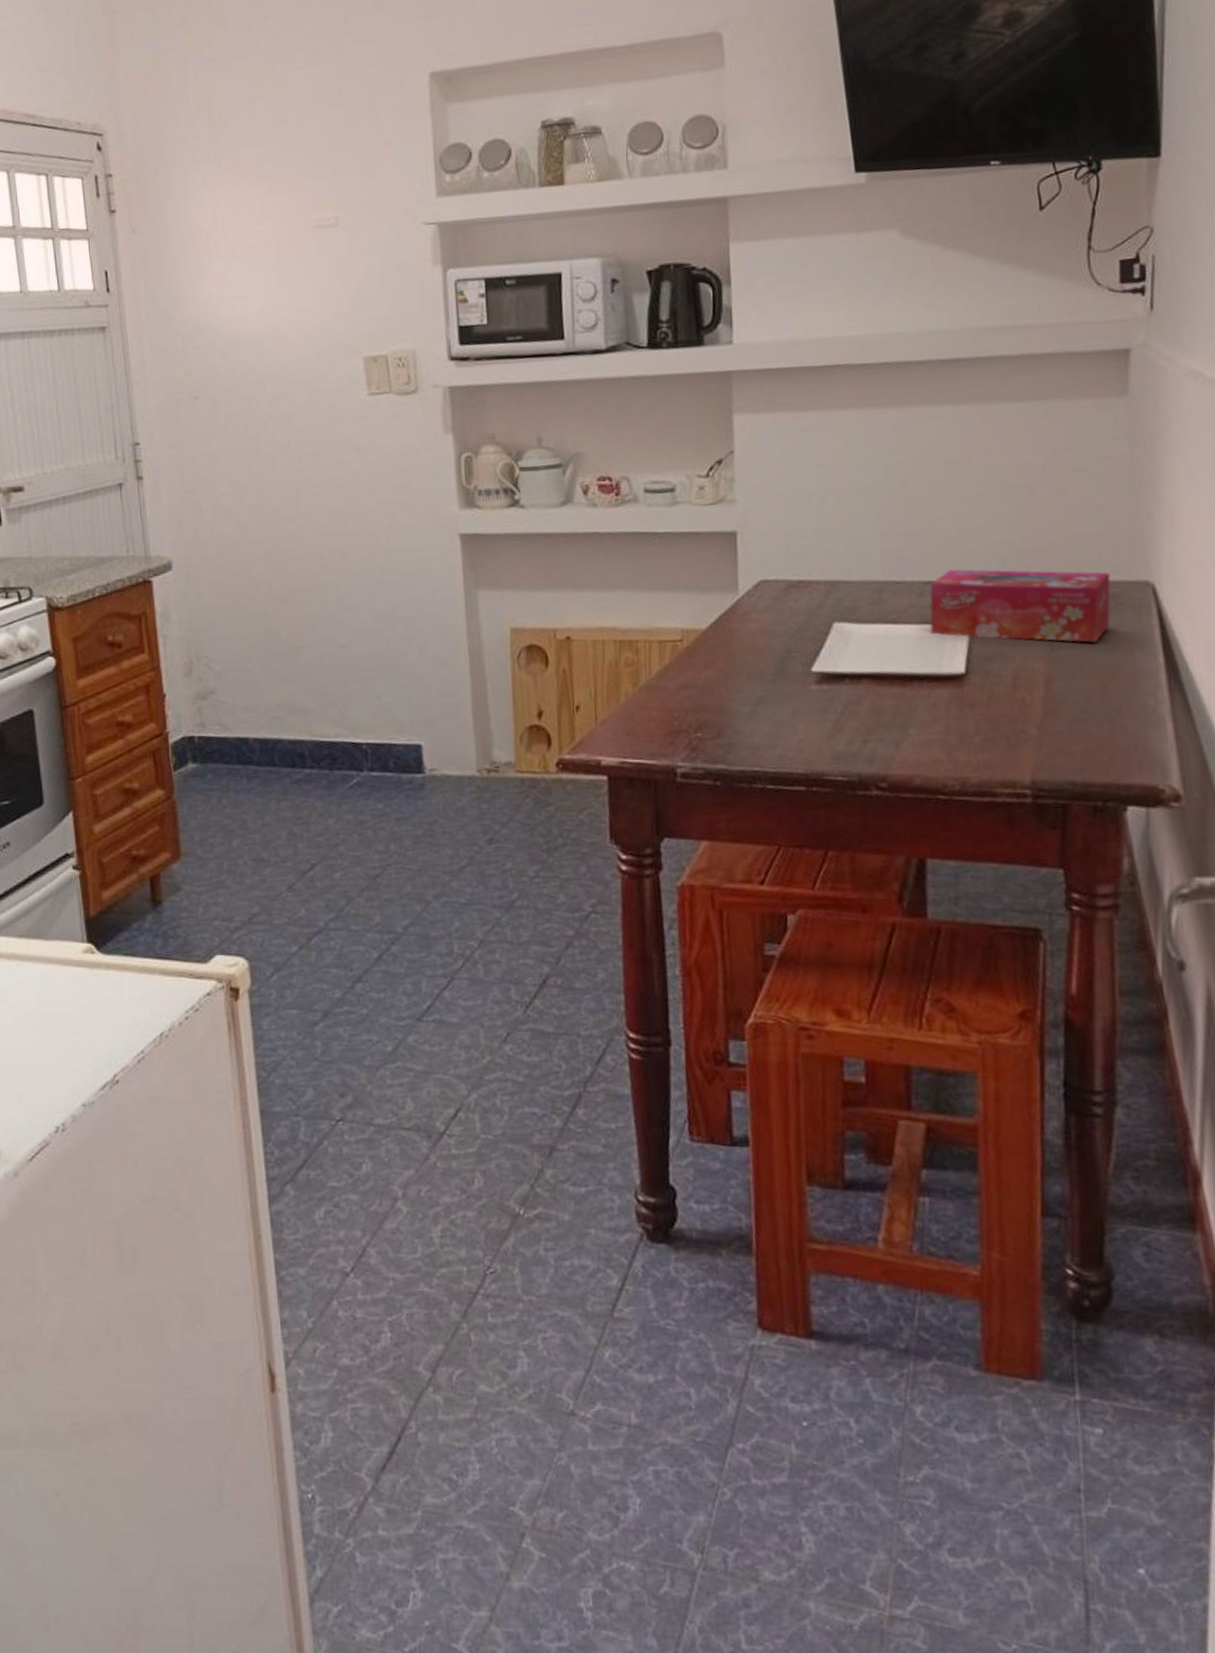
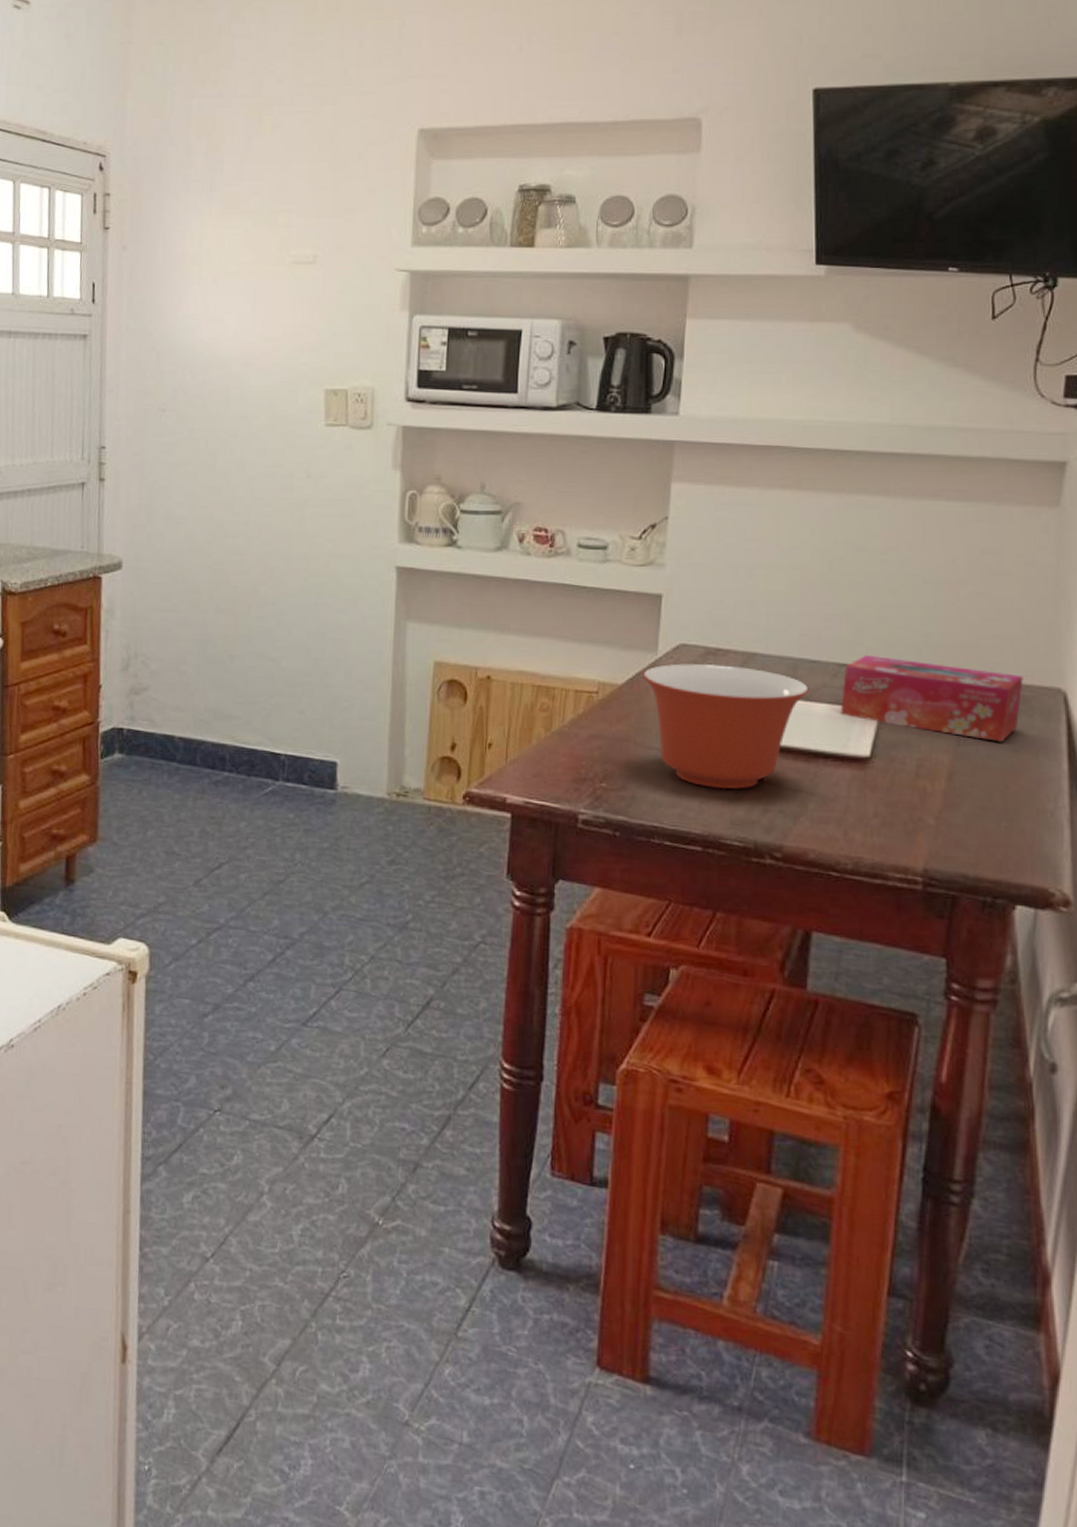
mixing bowl: none [726,597,897,725] -> present [643,663,809,790]

